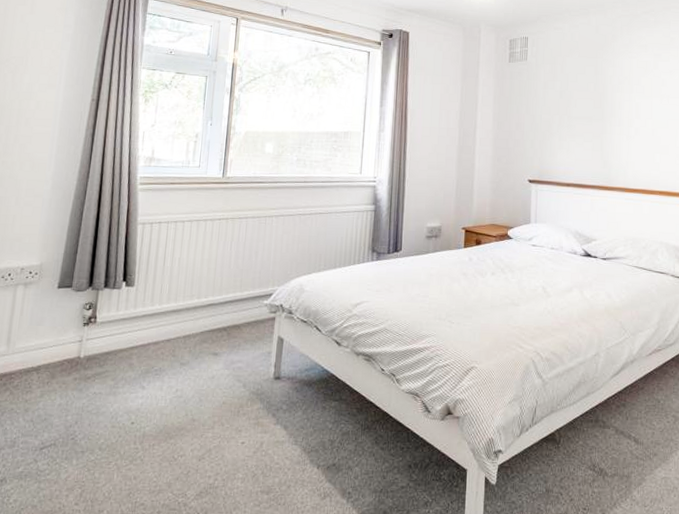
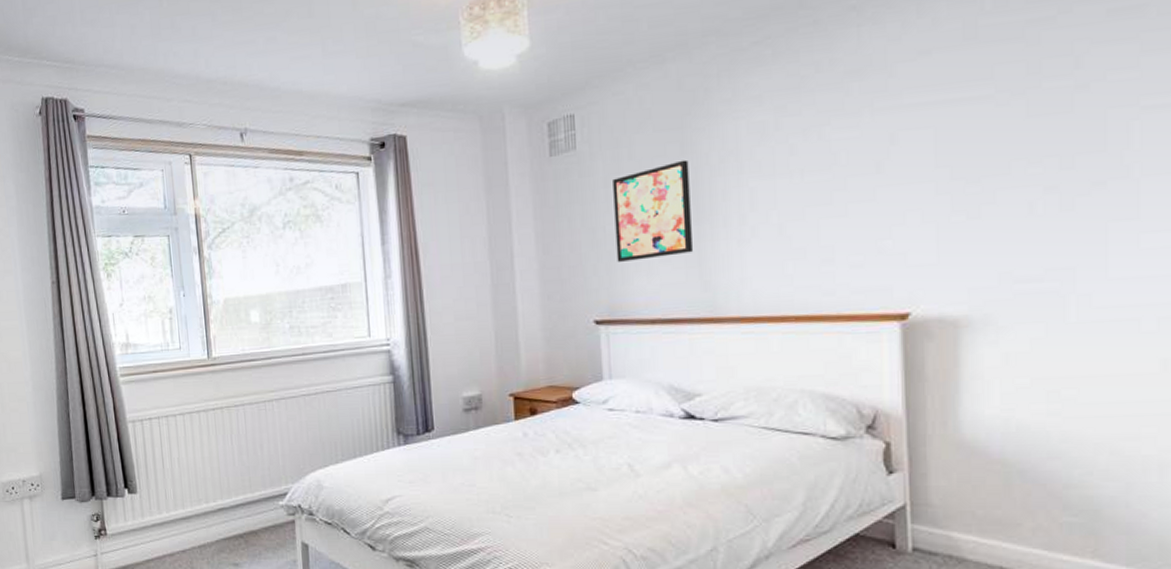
wall art: none [547,78,599,141] -> present [613,159,693,262]

